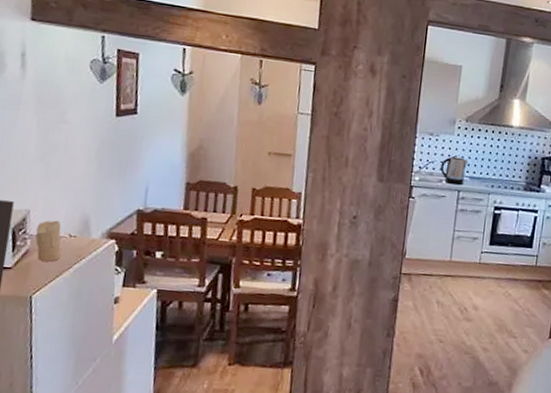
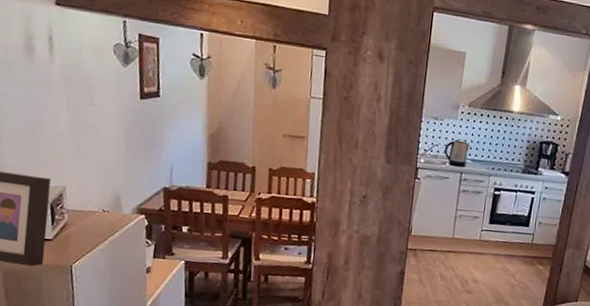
candle: present [35,220,61,262] -> none [72,196,96,235]

